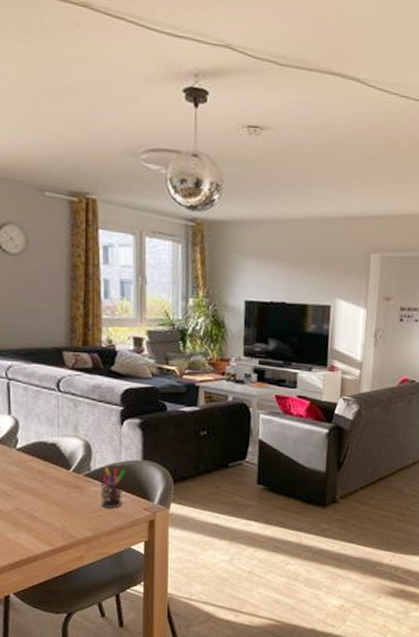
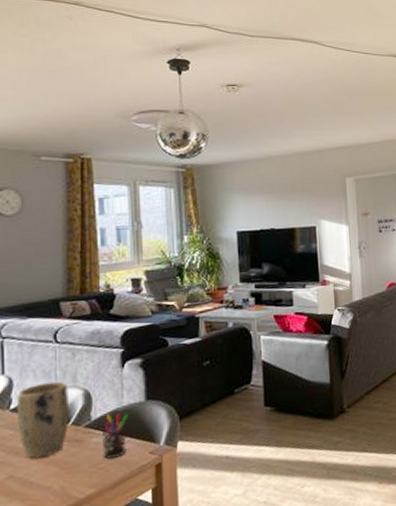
plant pot: none [23,428,71,497] -> present [18,381,70,459]

